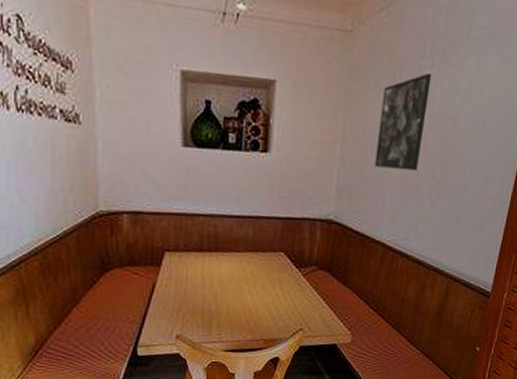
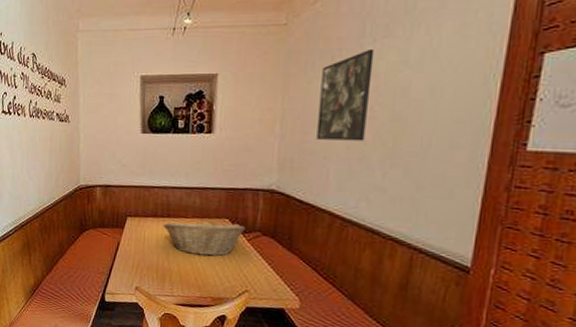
fruit basket: none [210,252,301,295] -> present [163,218,245,256]

